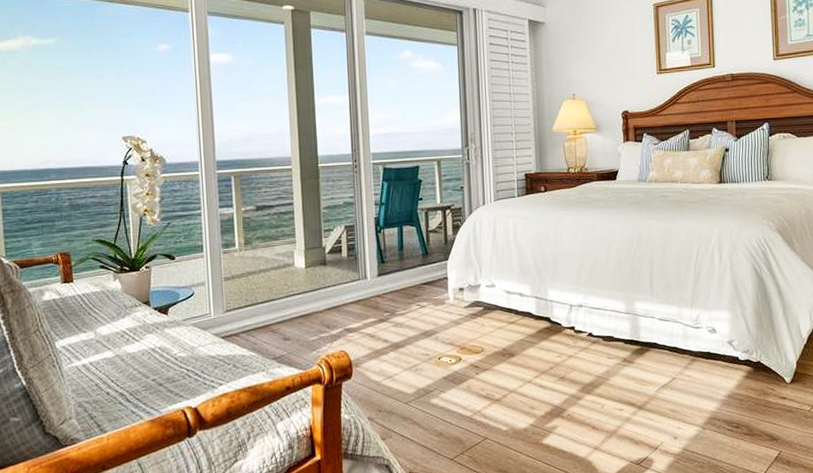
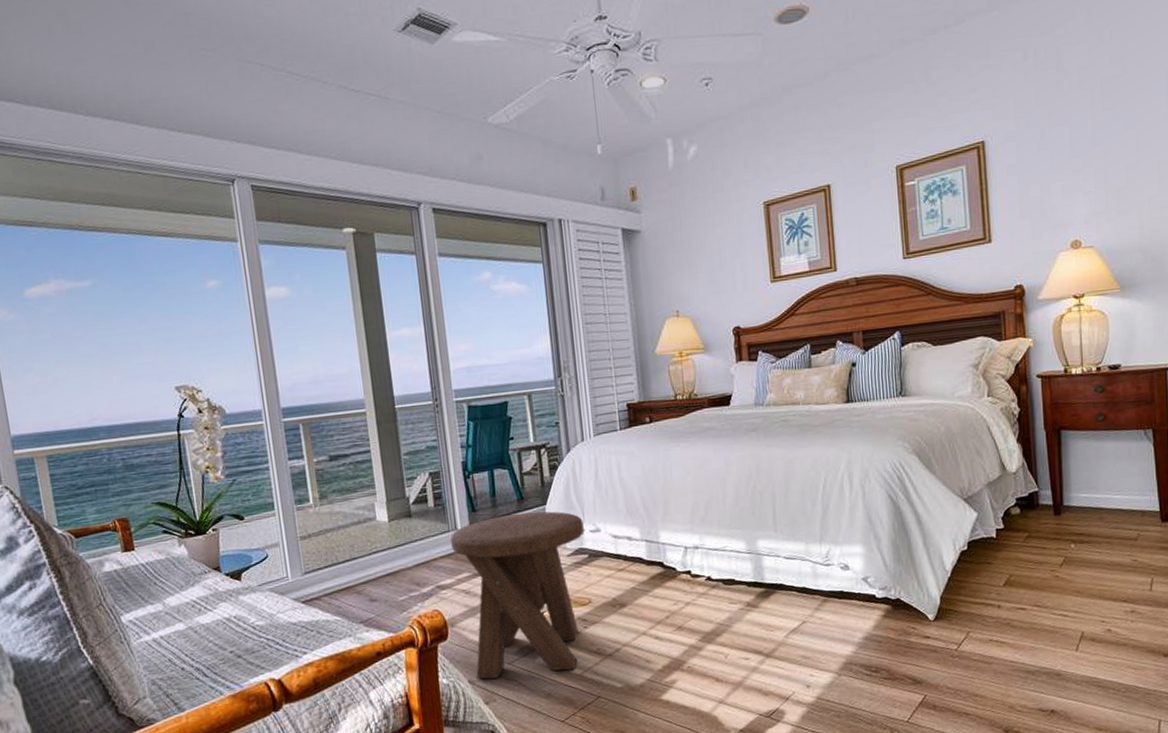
music stool: none [359,266,481,417] -> present [450,511,584,680]

